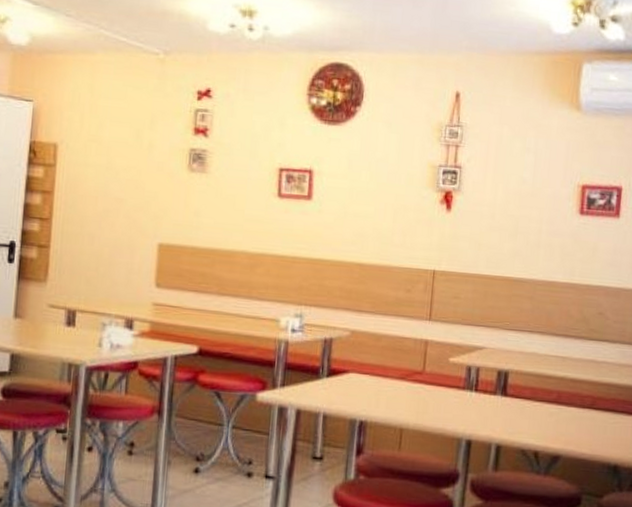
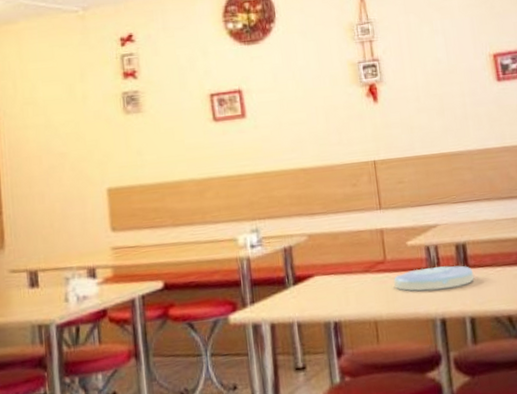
plate: none [427,387,510,413] -> present [394,265,475,291]

